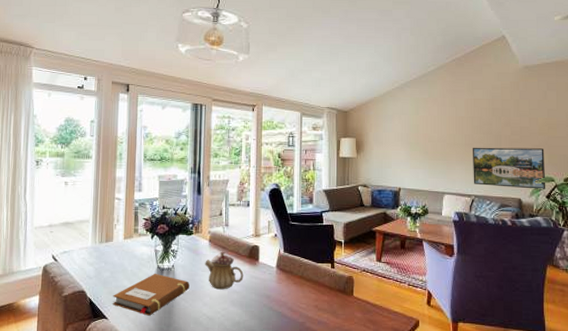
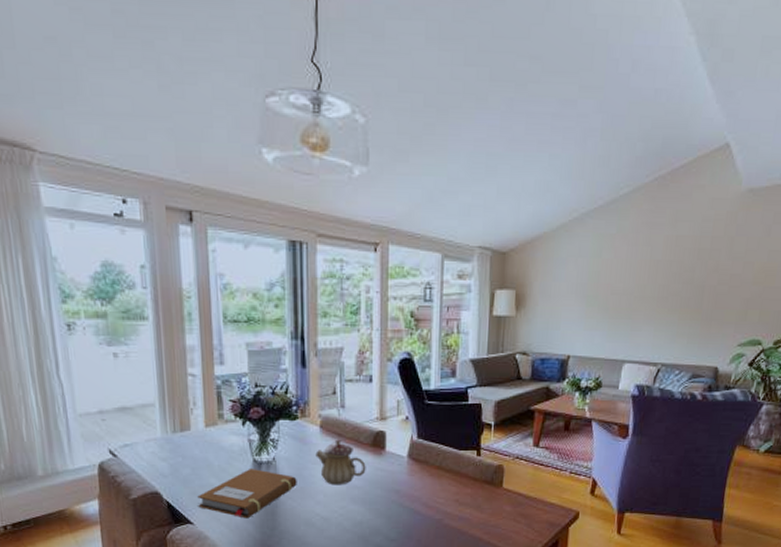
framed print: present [473,147,546,189] -> none [661,301,756,355]

